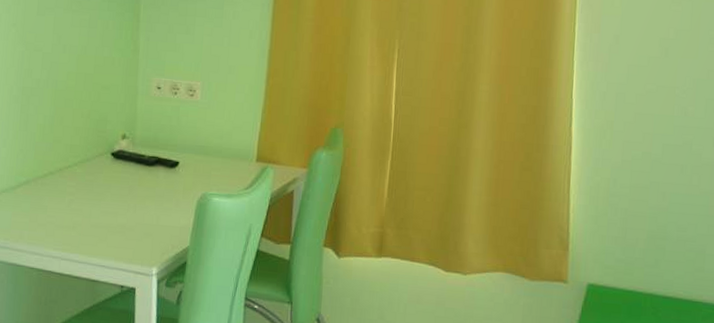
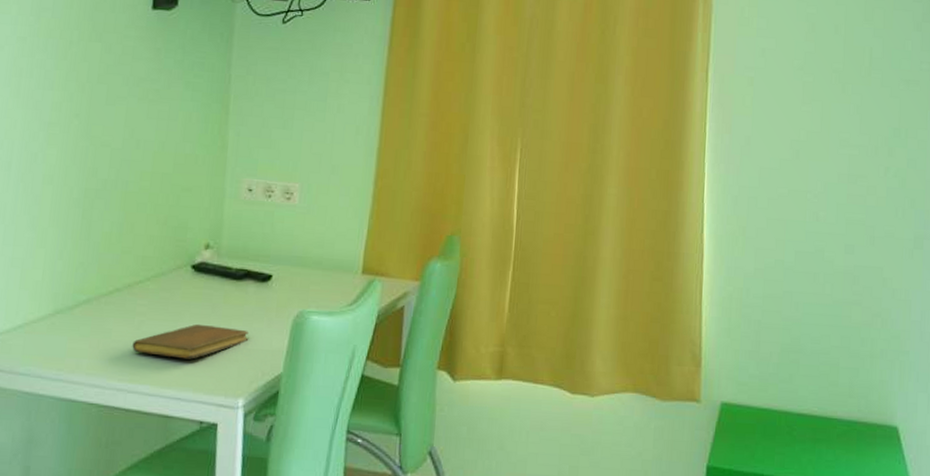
notebook: none [64,203,160,233] -> present [132,324,249,360]

